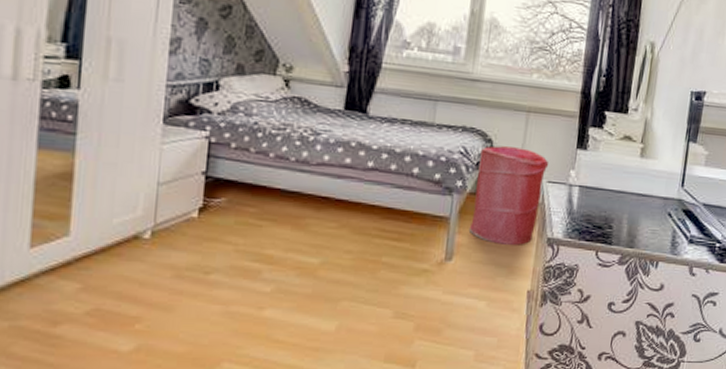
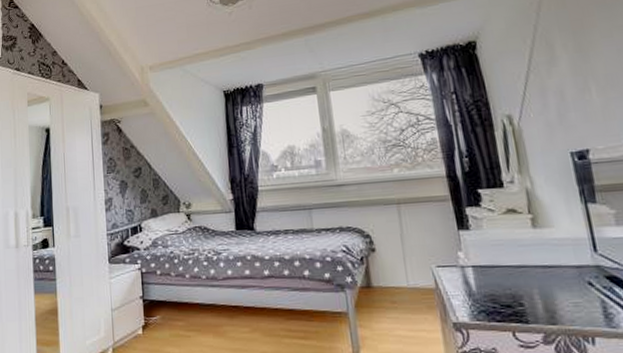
laundry hamper: present [468,145,549,245] -> none [362,238,437,334]

